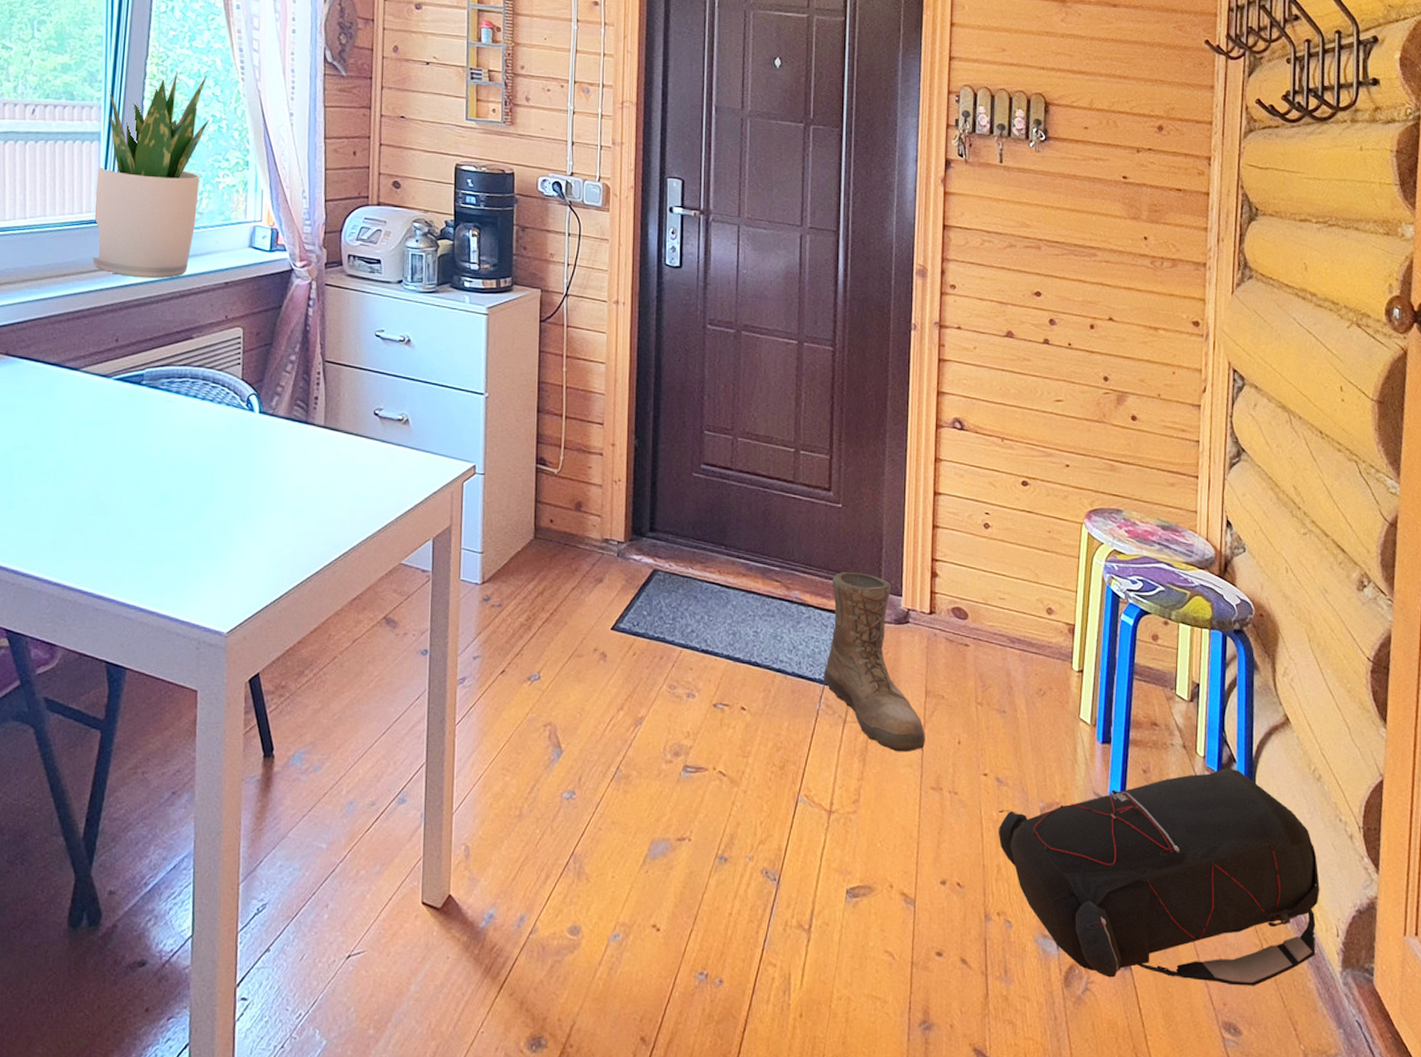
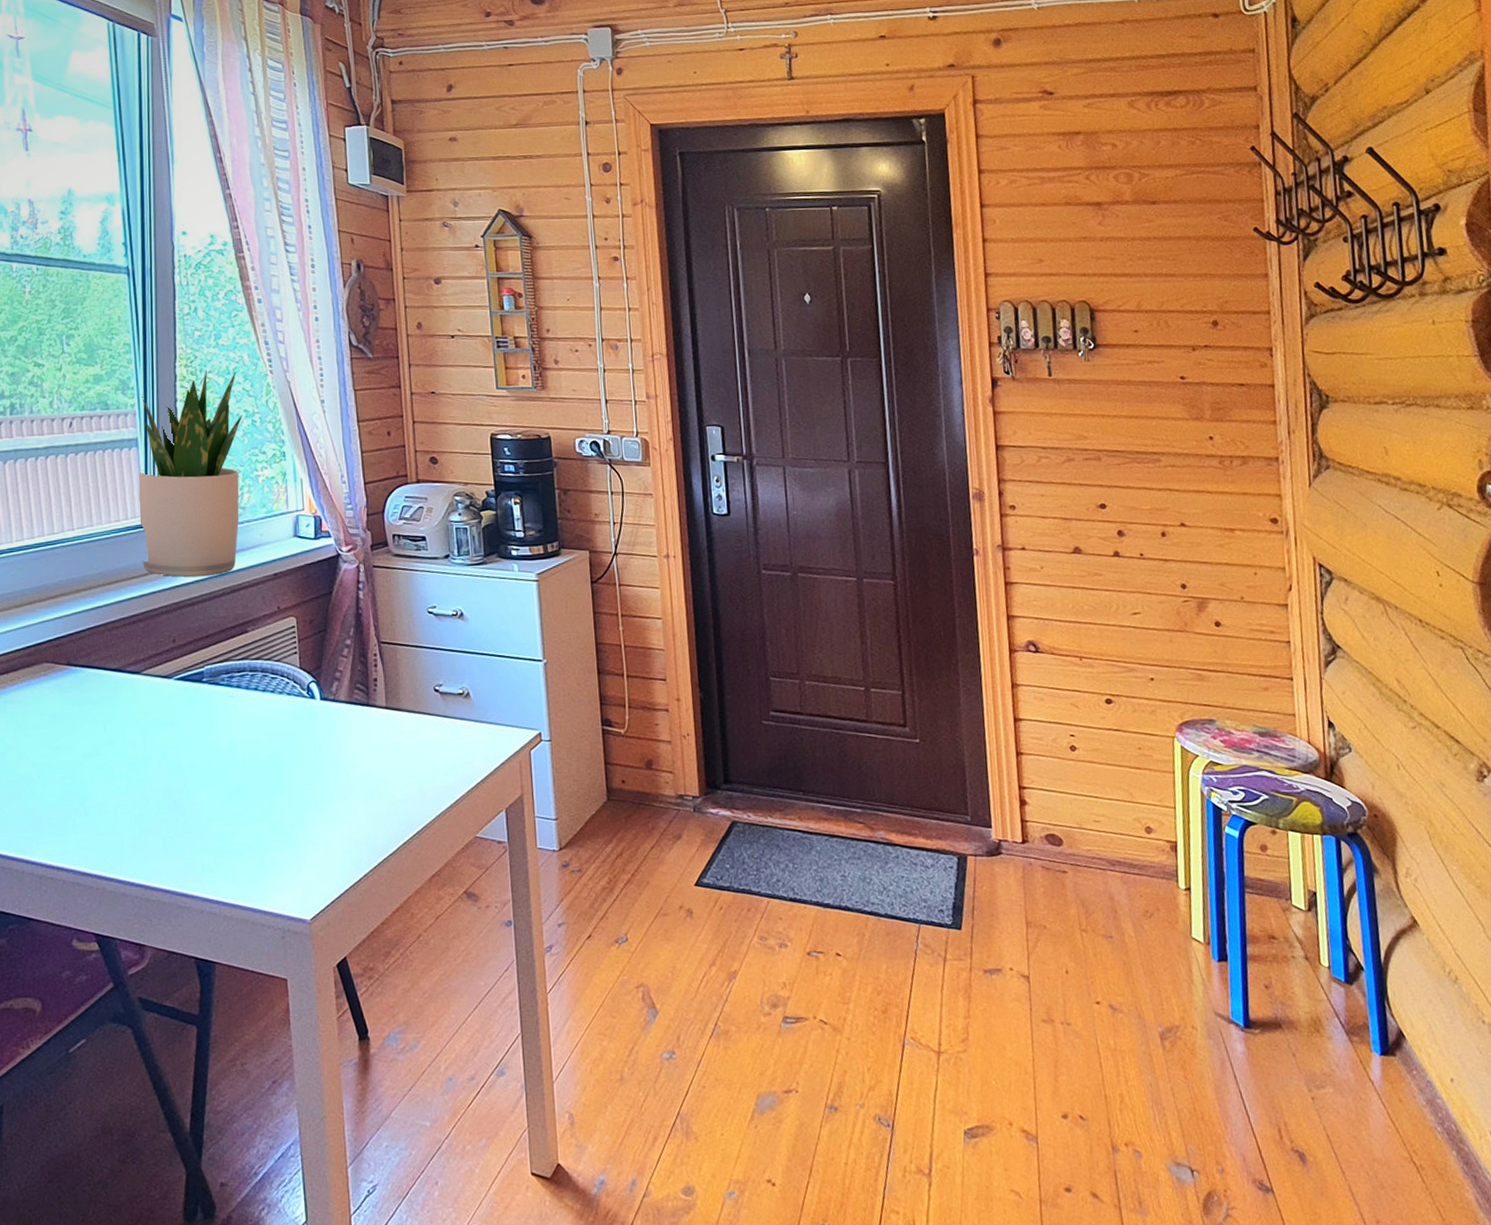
boot: present [824,571,925,752] -> none [917,806,1031,987]
backpack: present [998,767,1320,986] -> none [1116,976,1471,1202]

